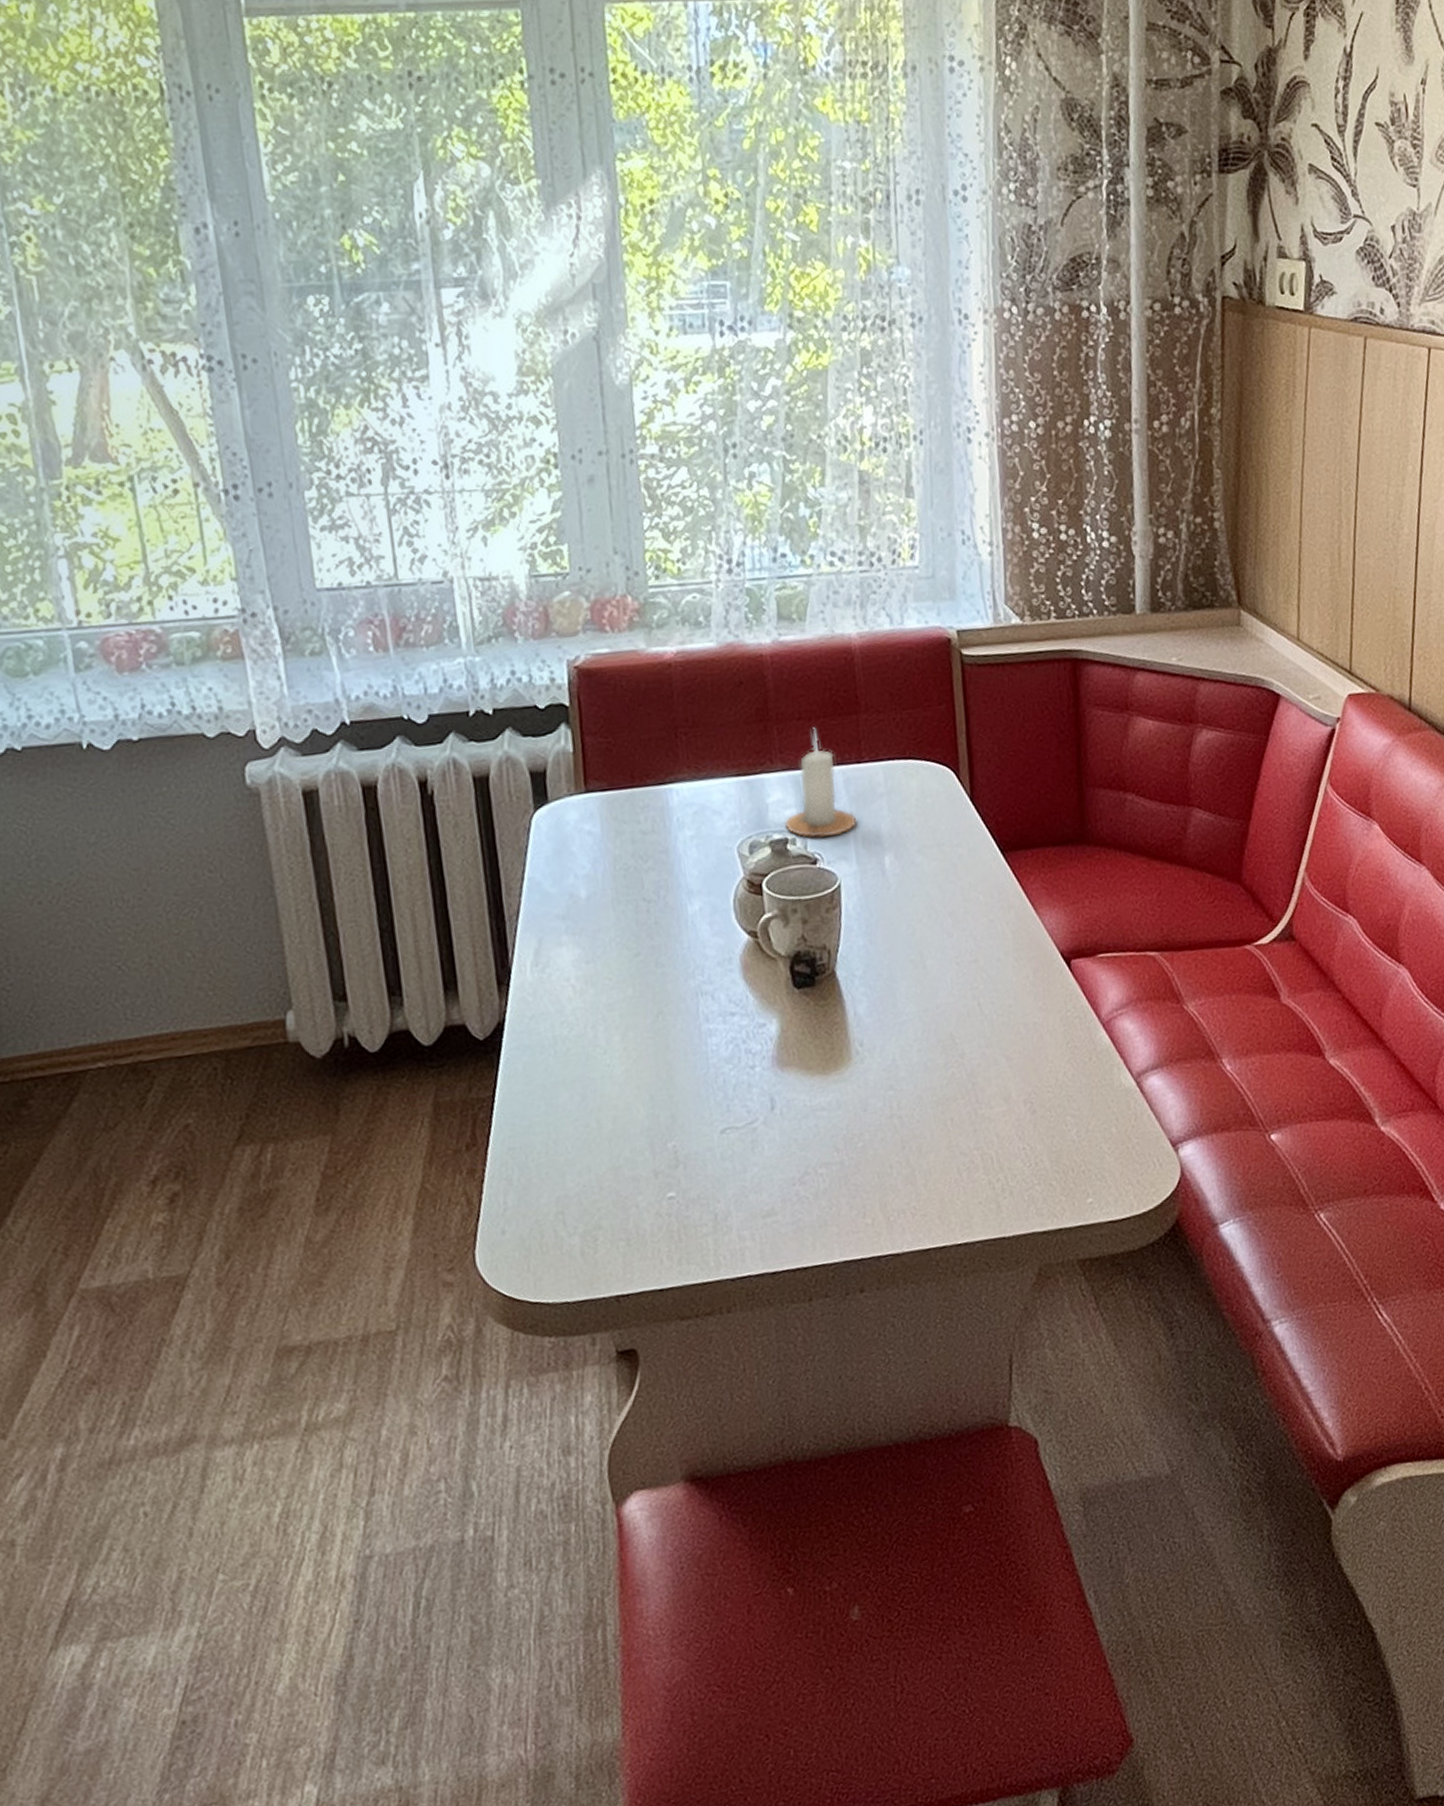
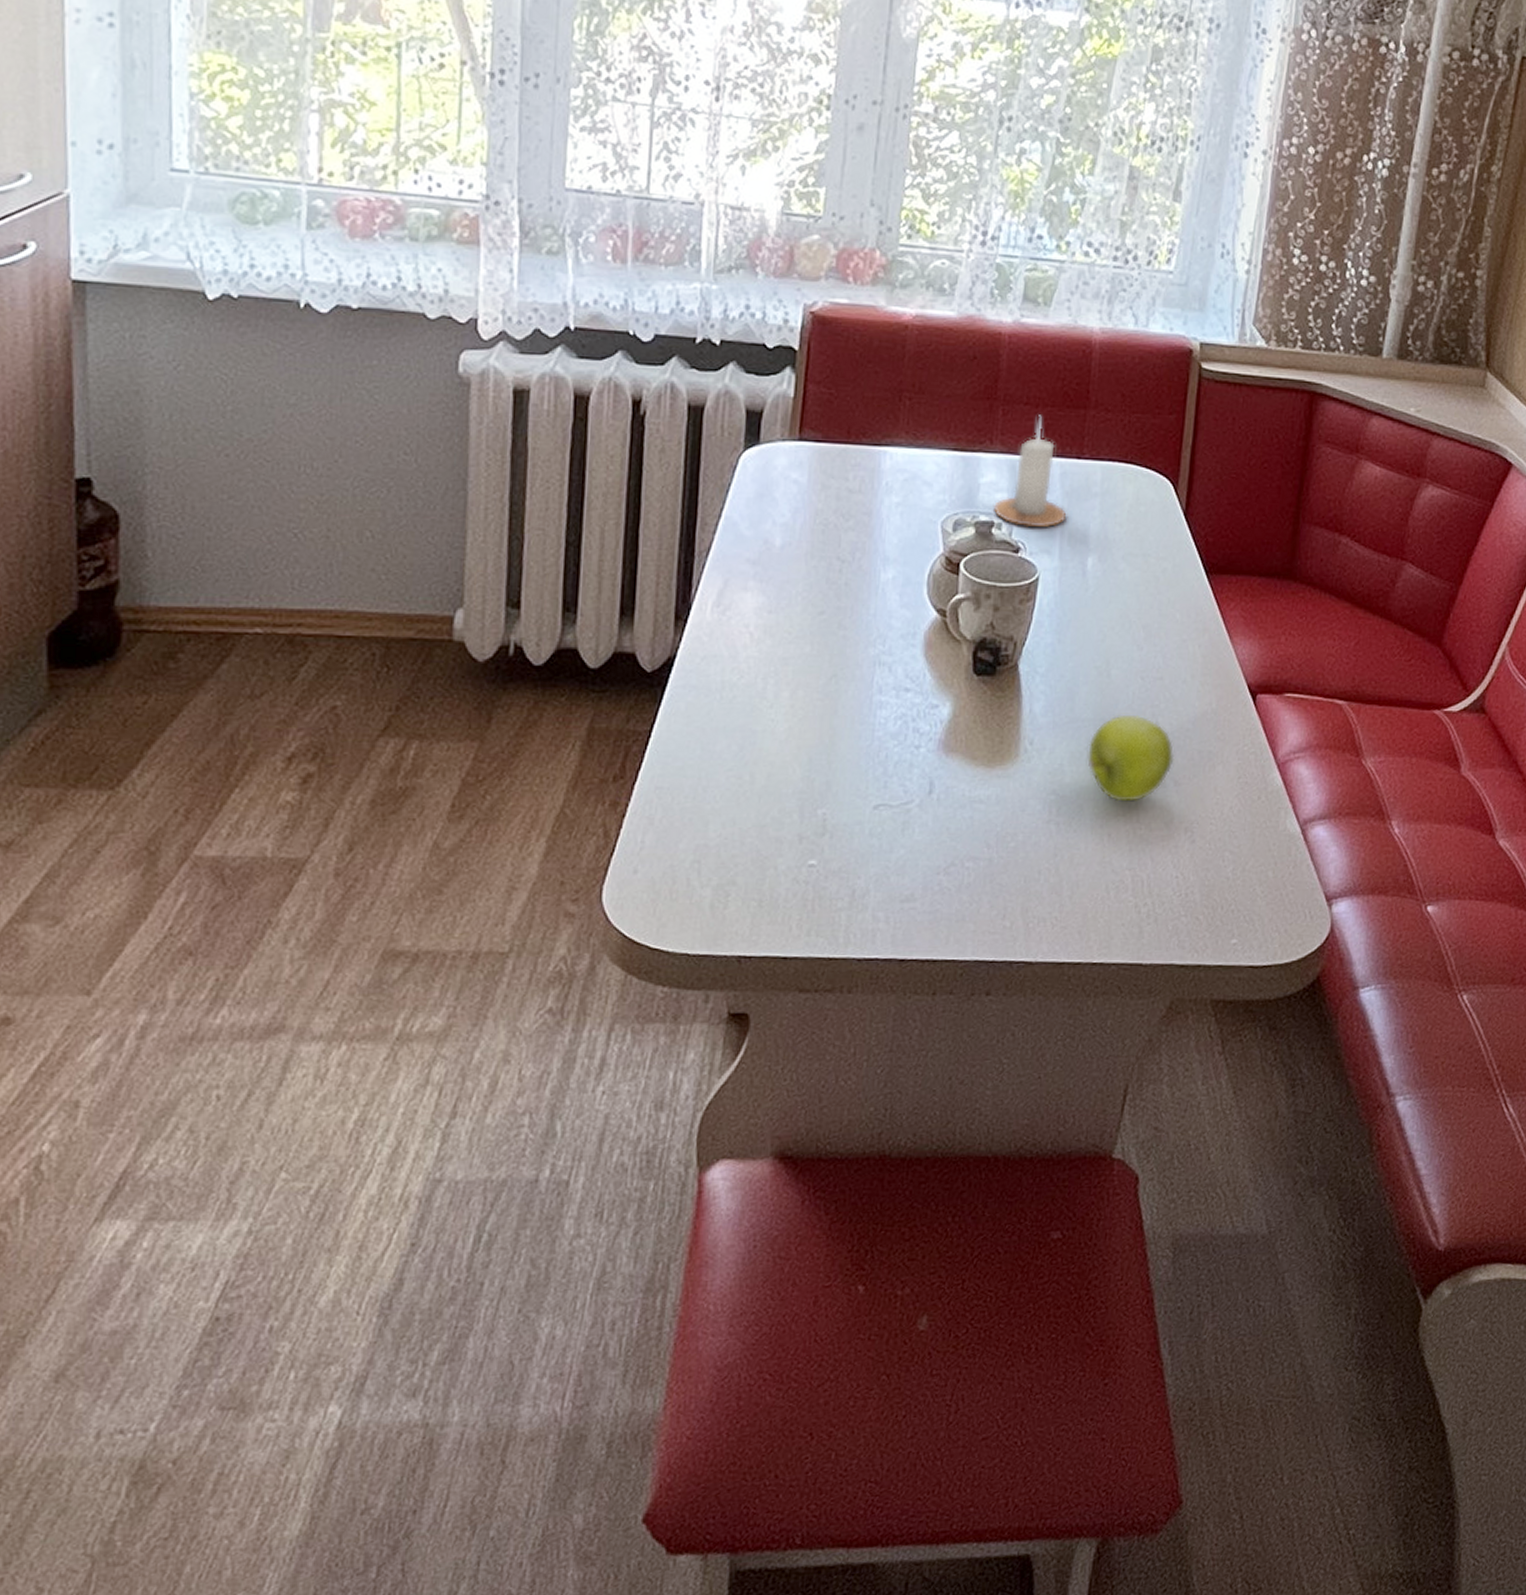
apple: none [916,999,1002,1087] -> present [1087,714,1175,802]

